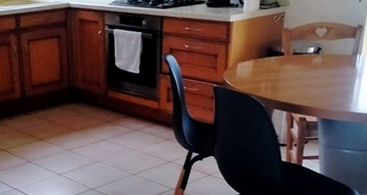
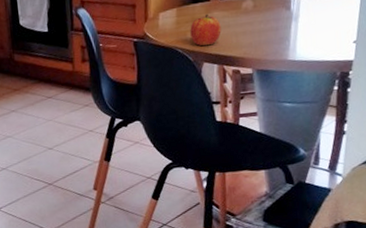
apple: none [264,66,292,95] -> present [190,13,221,46]

